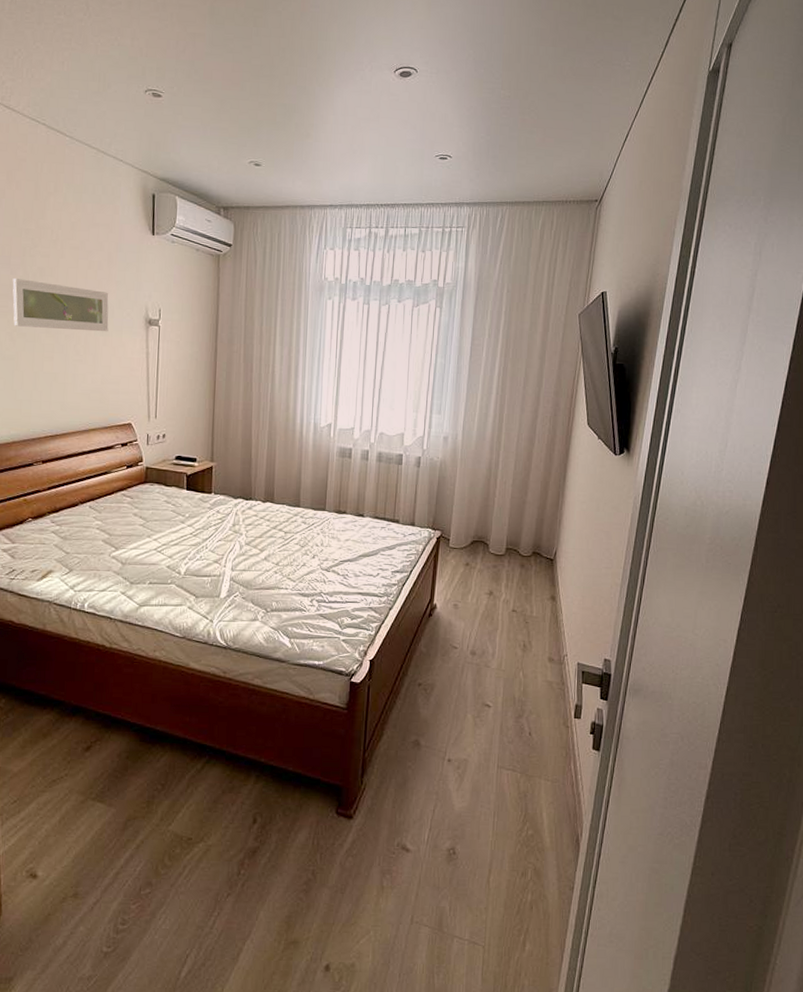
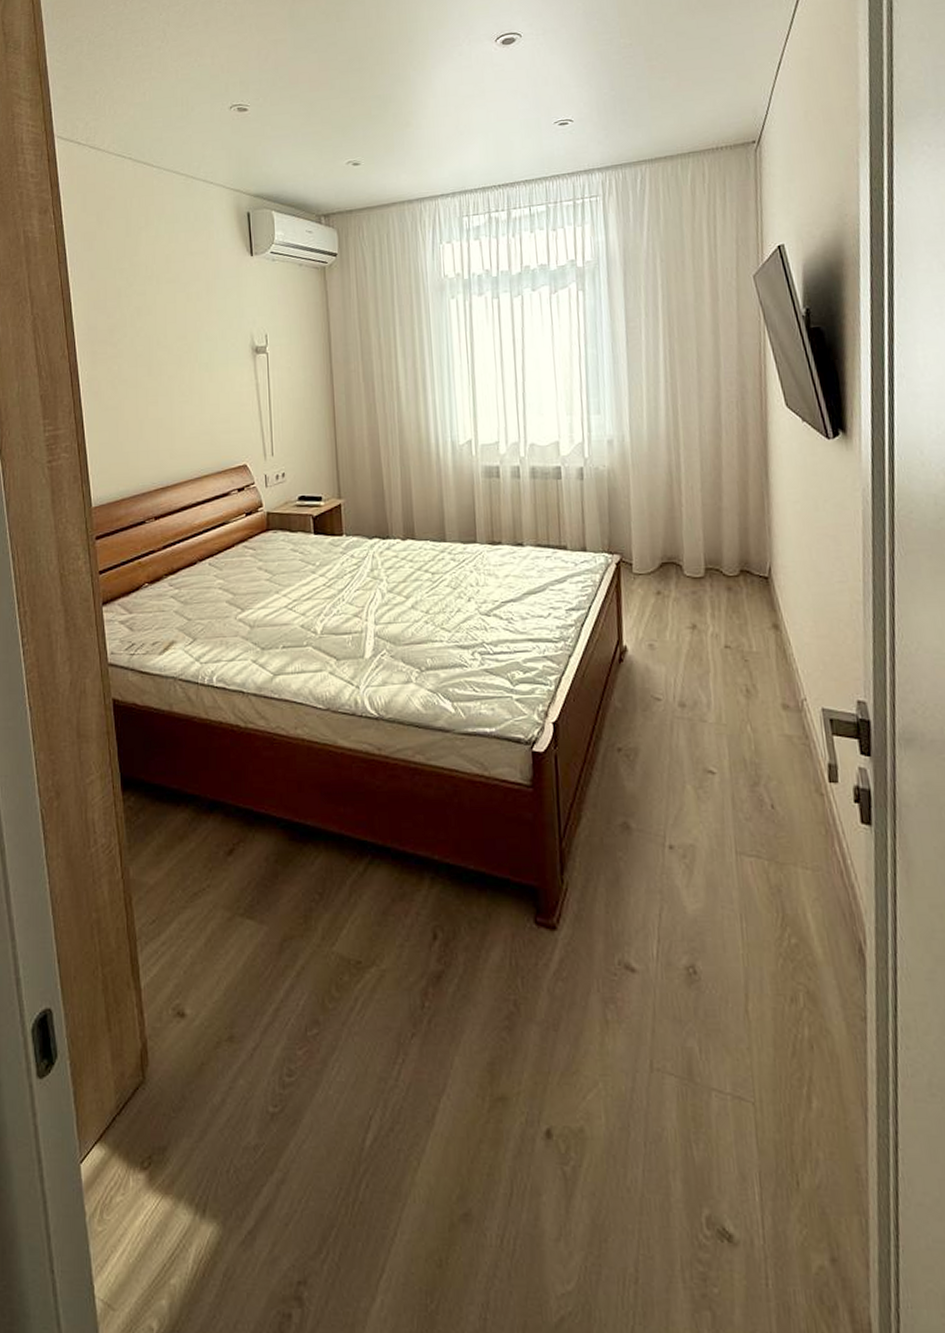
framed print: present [12,278,109,332] -> none [110,321,213,373]

